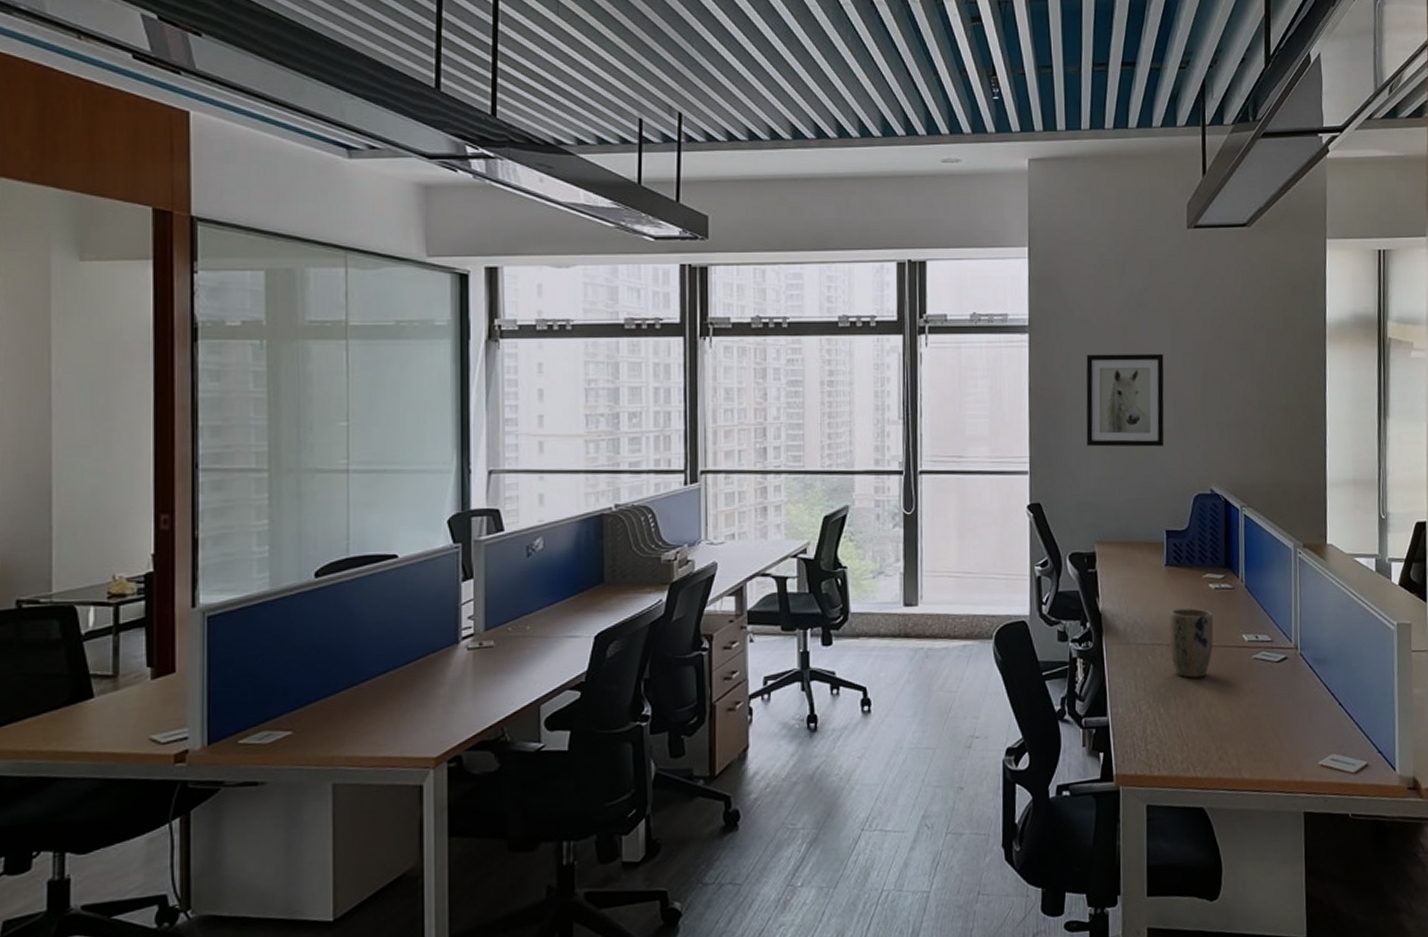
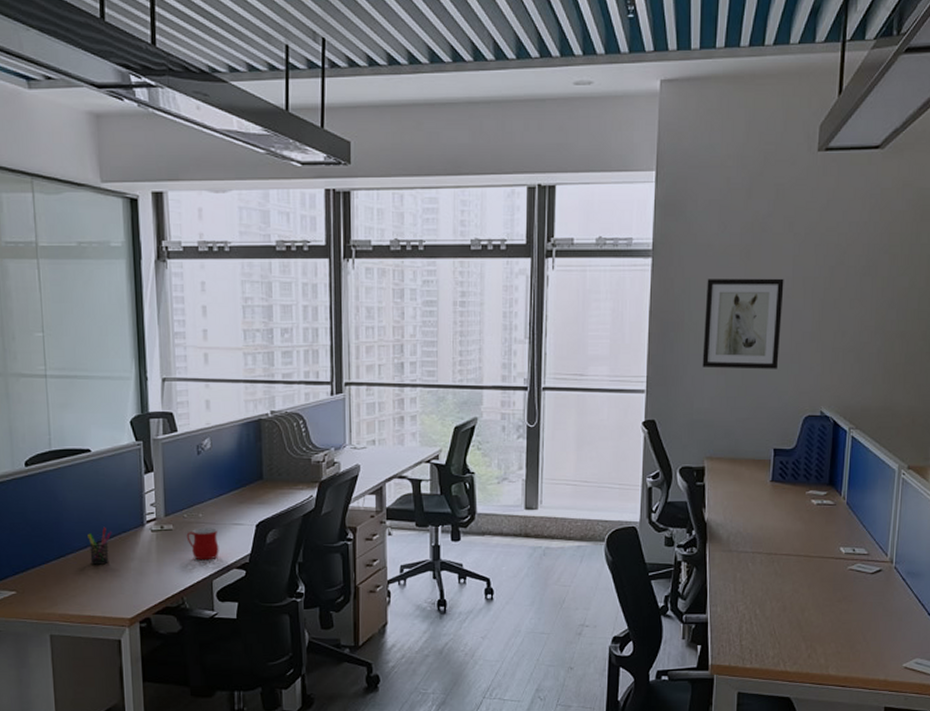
pen holder: none [388,647,418,694] -> present [88,528,112,565]
mug: none [510,642,549,682] -> present [186,527,219,561]
plant pot: present [1168,608,1214,678] -> none [769,521,813,584]

